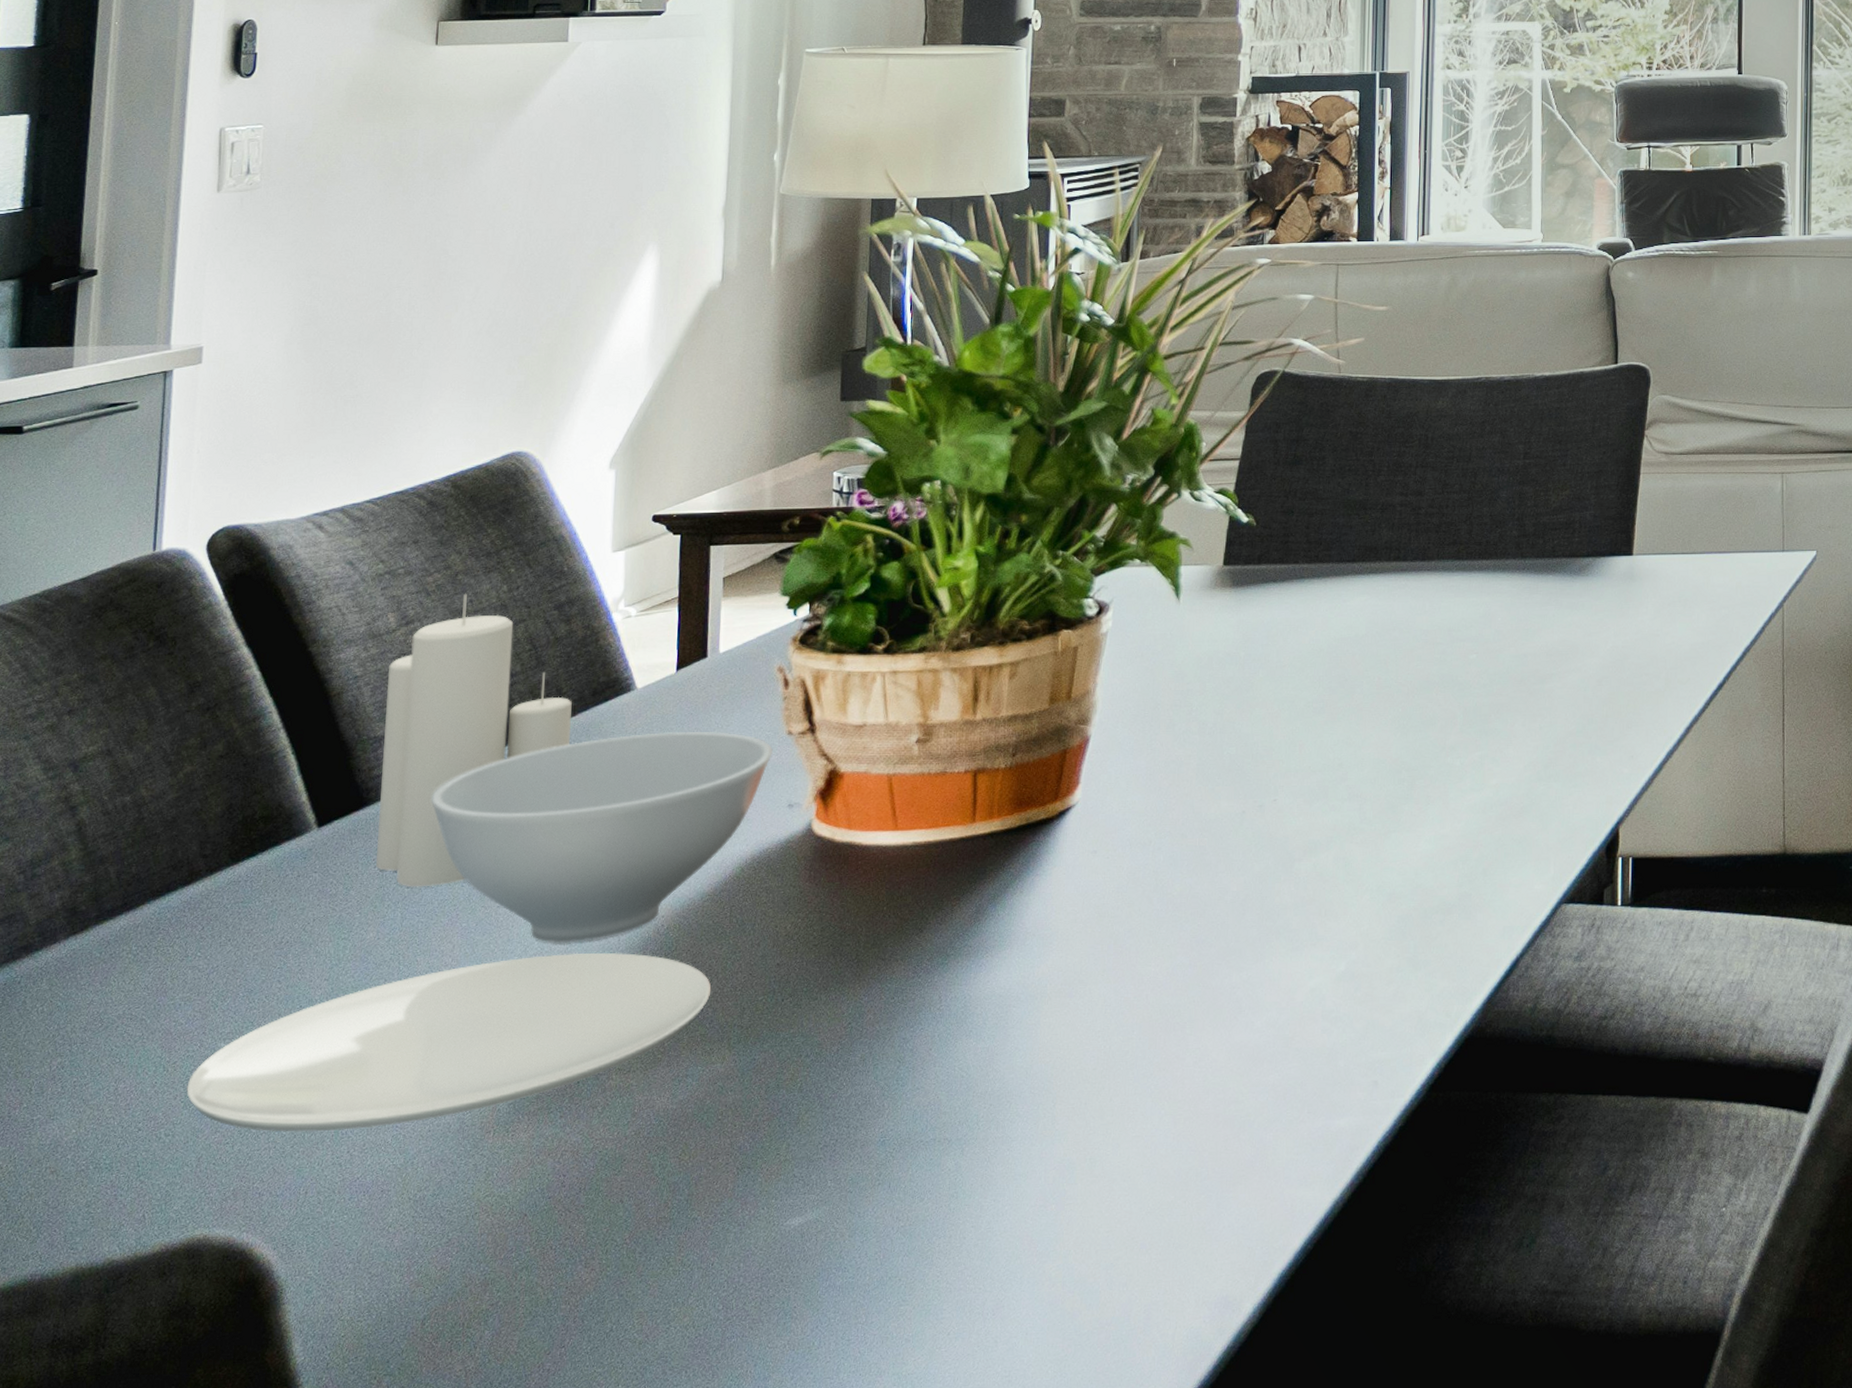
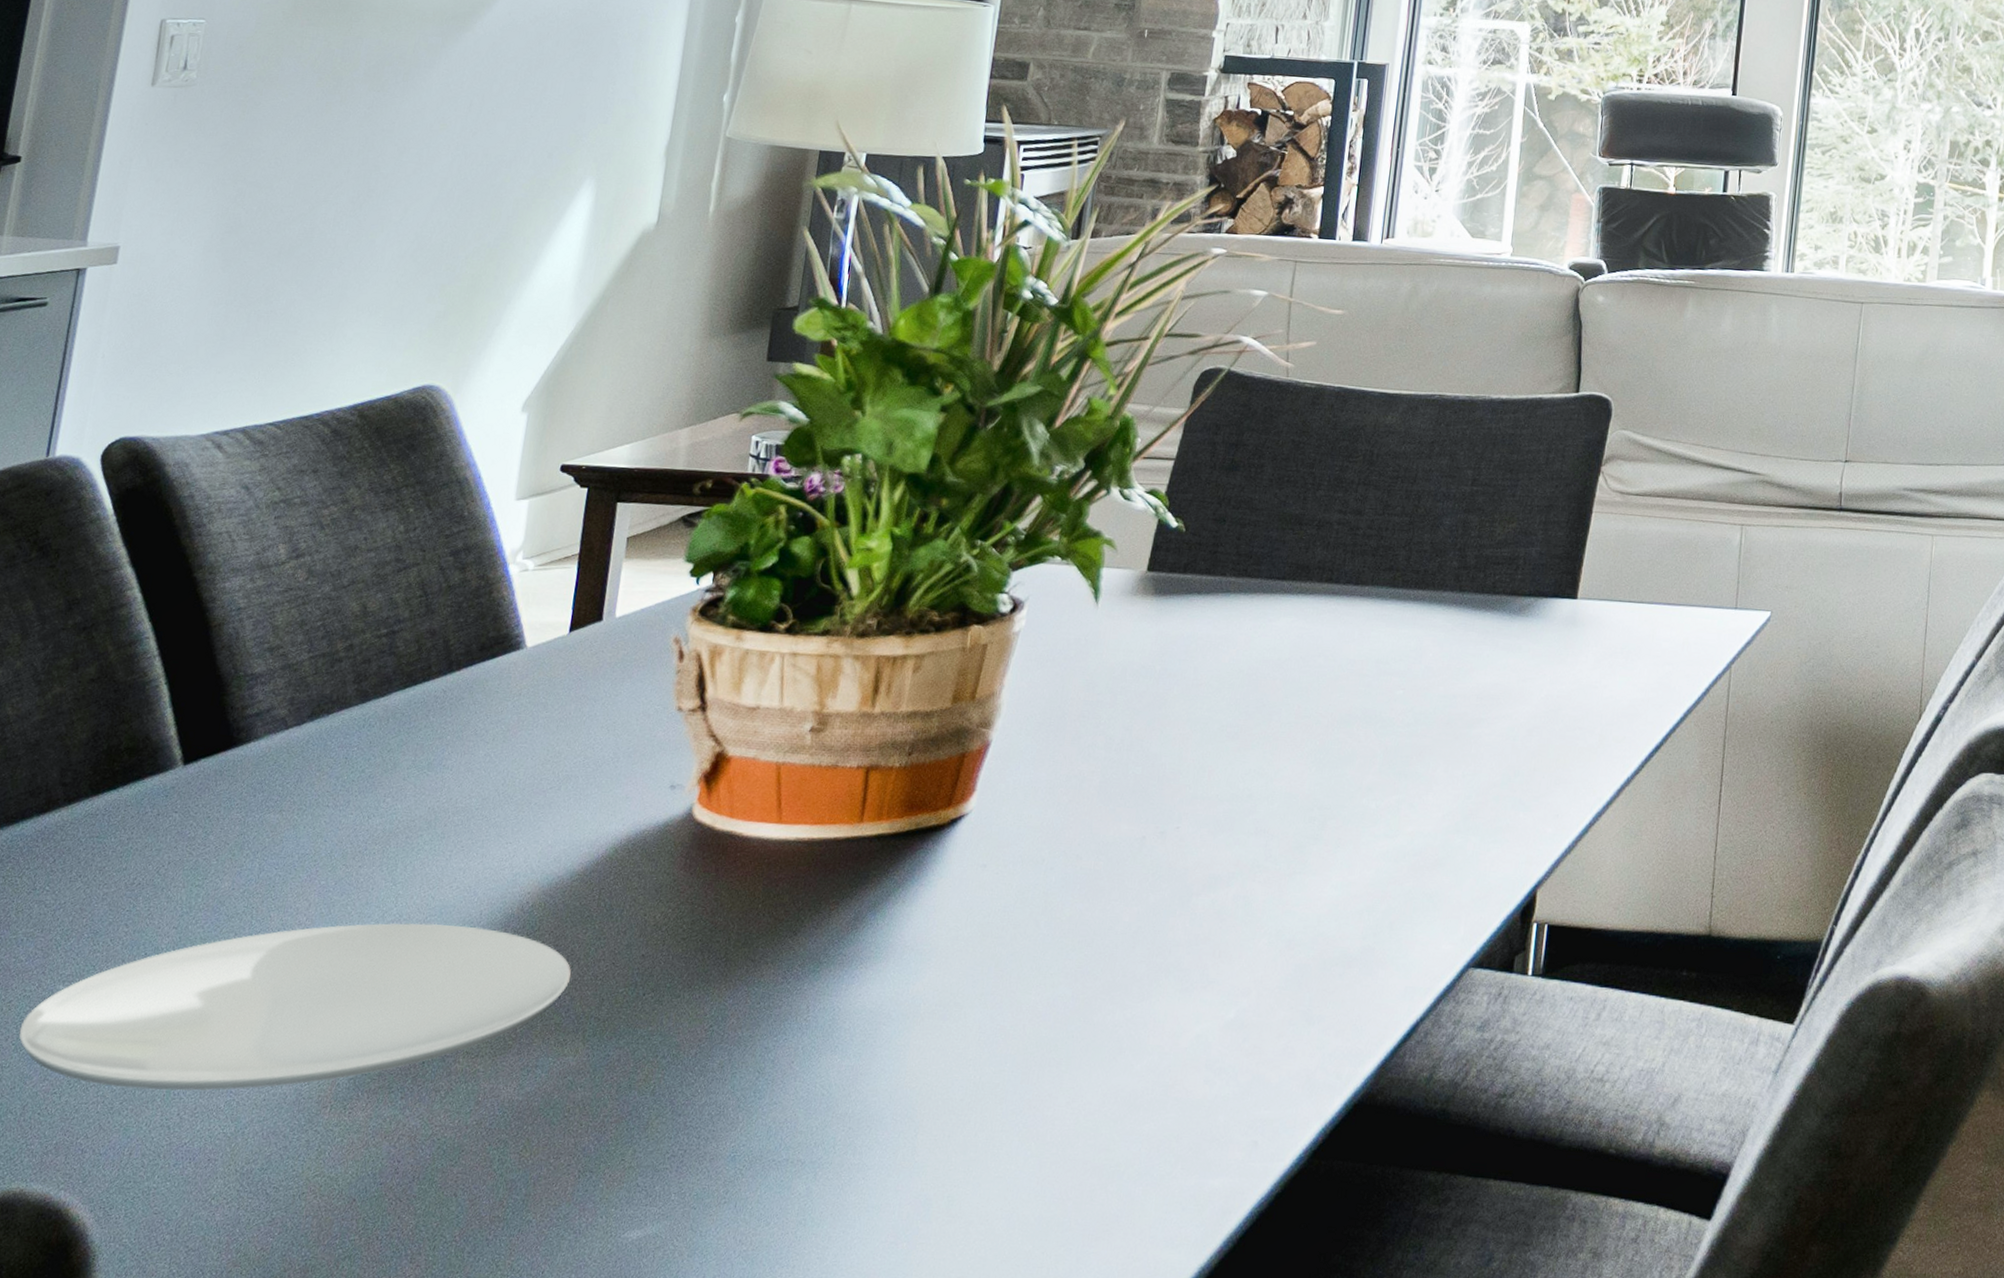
candle: present [376,593,572,887] -> none [239,530,458,839]
bowl: present [430,731,773,943] -> none [302,695,660,912]

